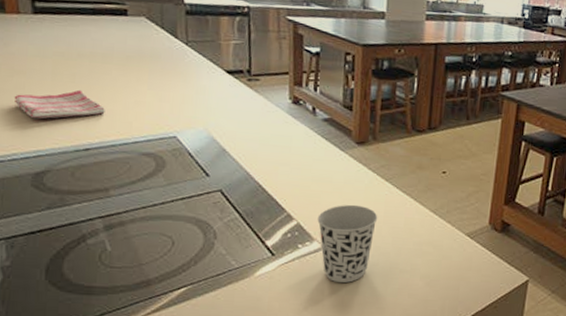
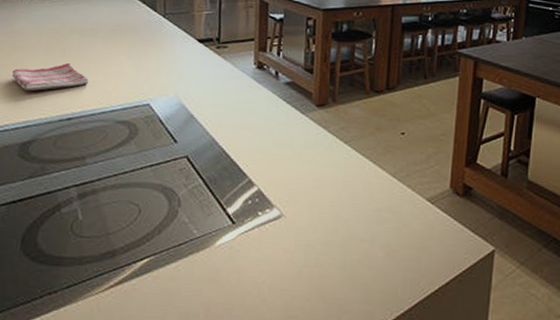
cup: present [317,204,378,283] -> none [277,169,337,253]

